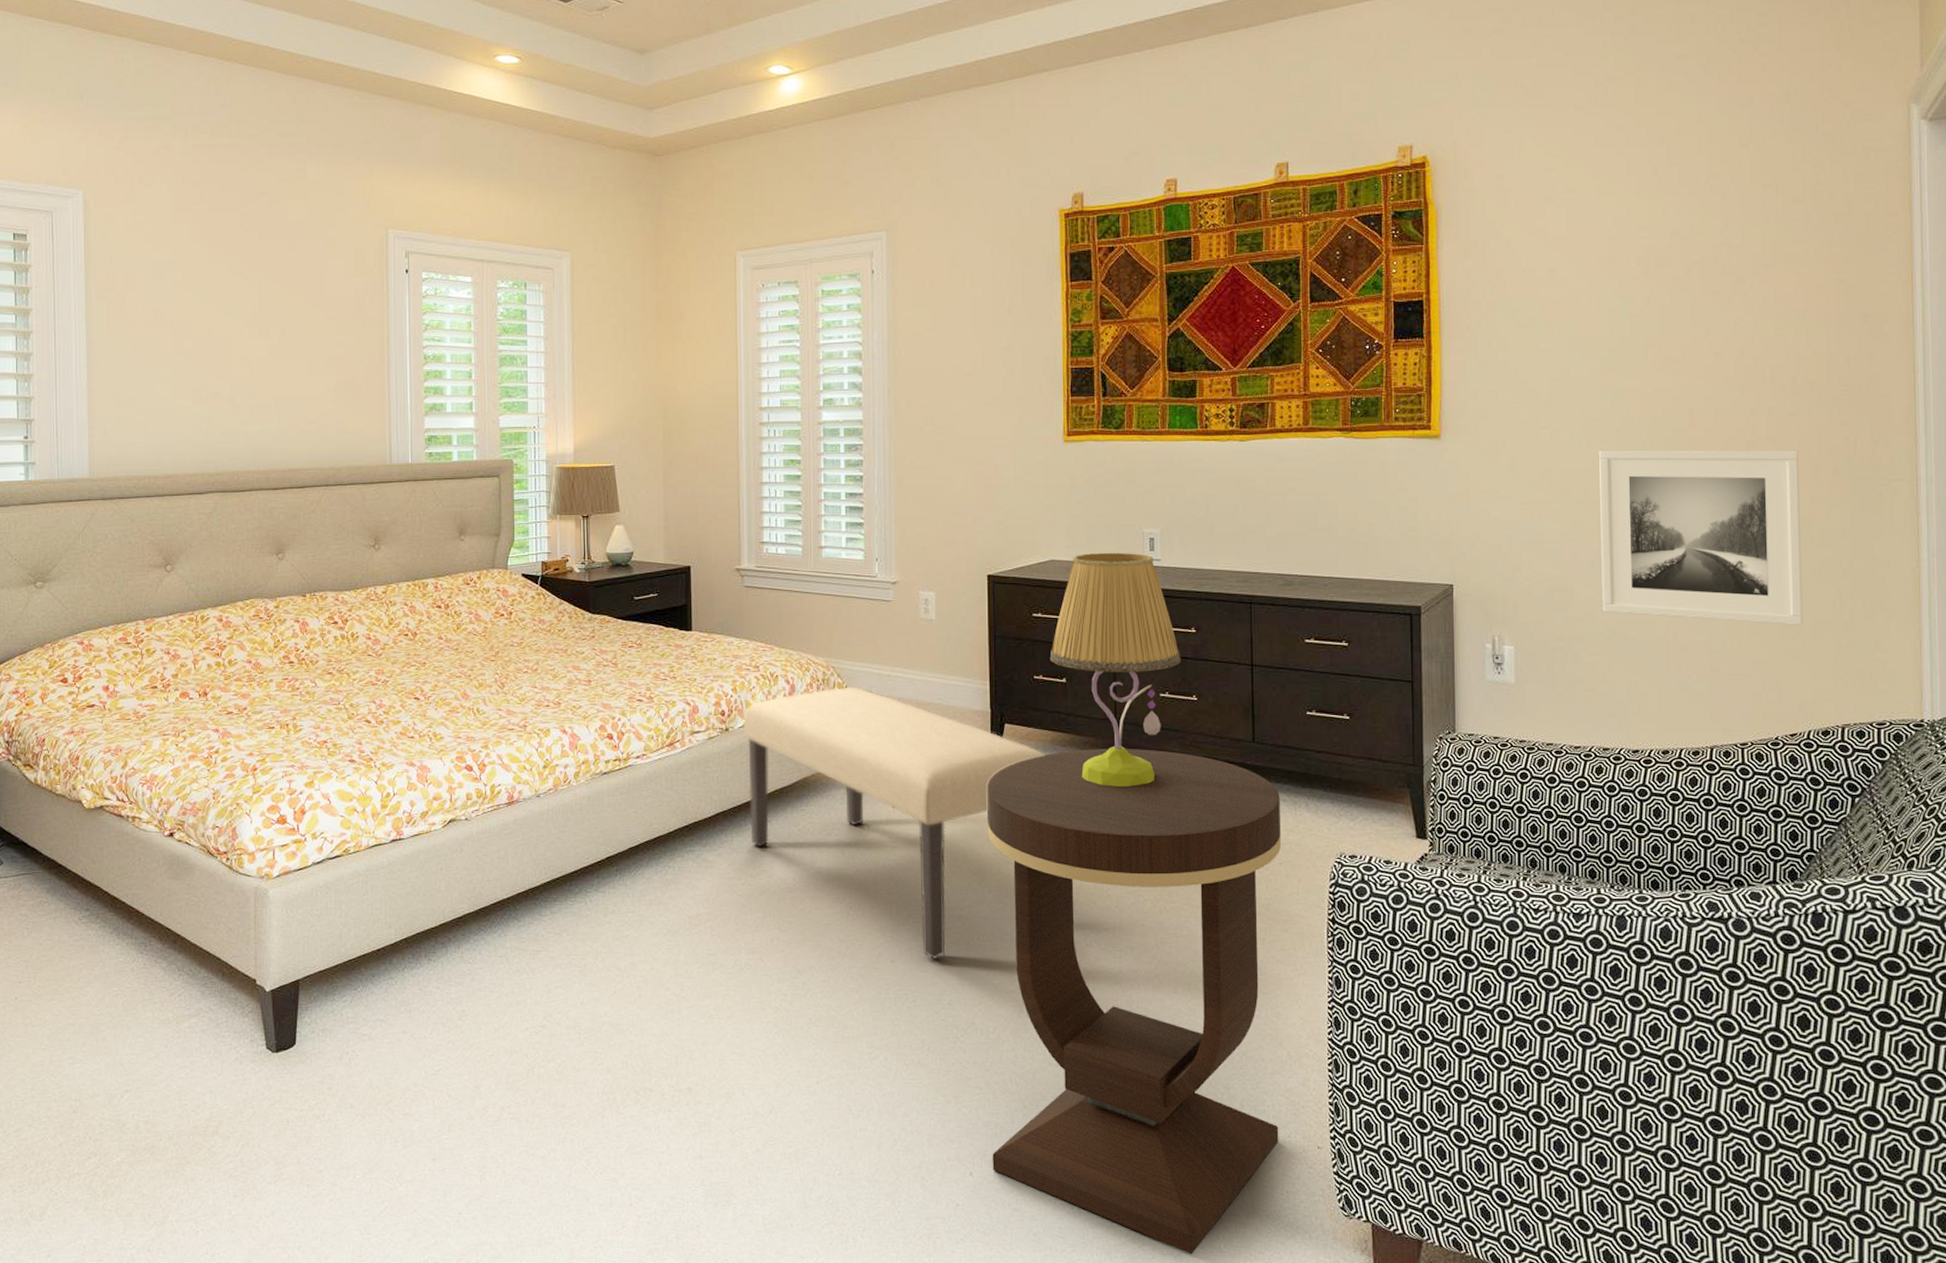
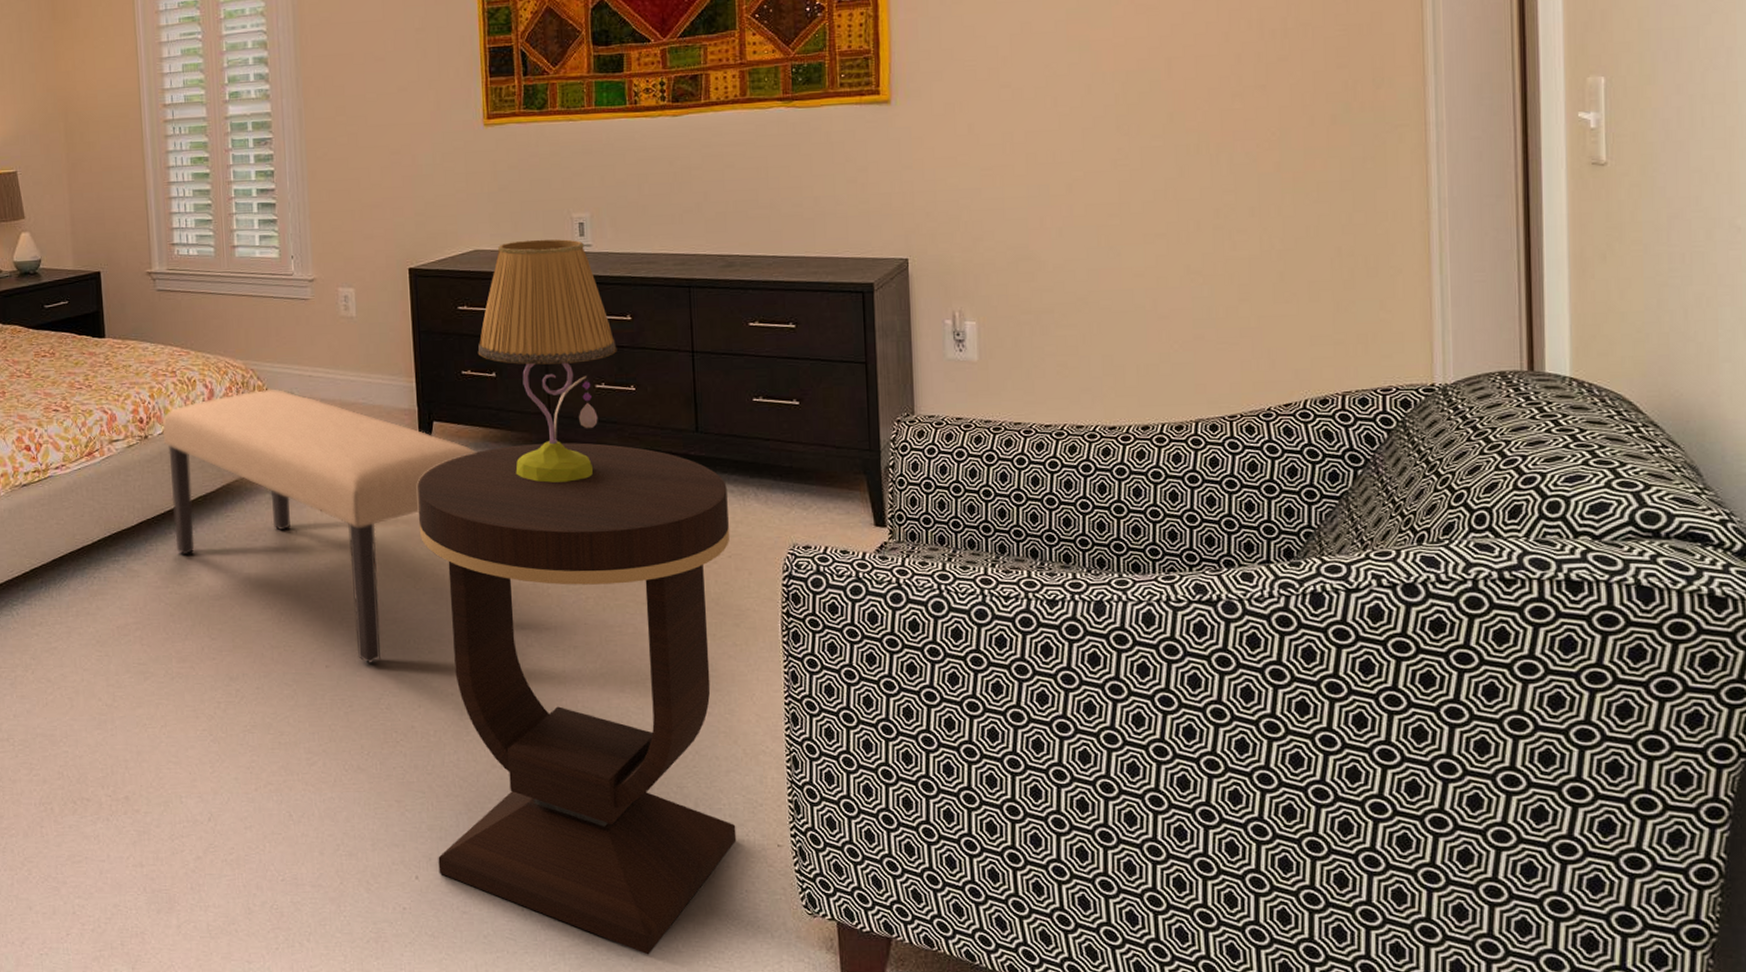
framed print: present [1599,449,1803,626] -> none [1066,98,1298,288]

